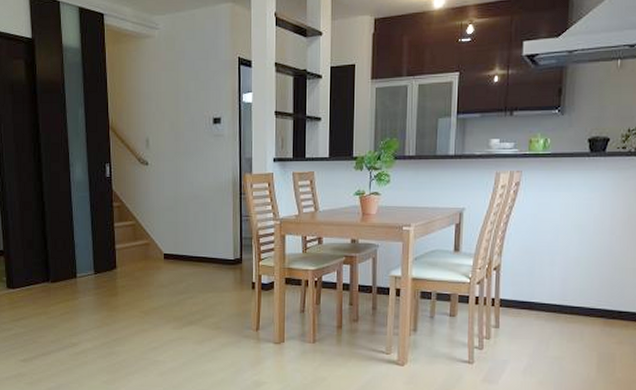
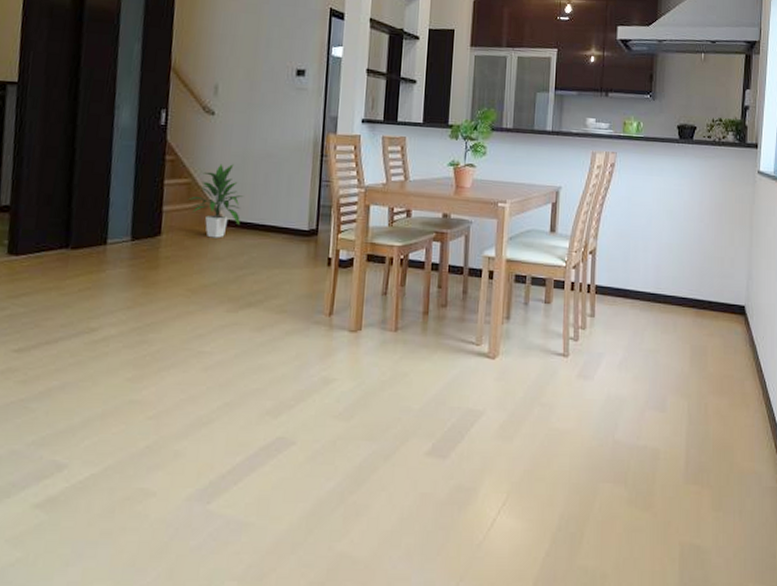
indoor plant: none [134,207,179,269] -> present [188,164,244,238]

